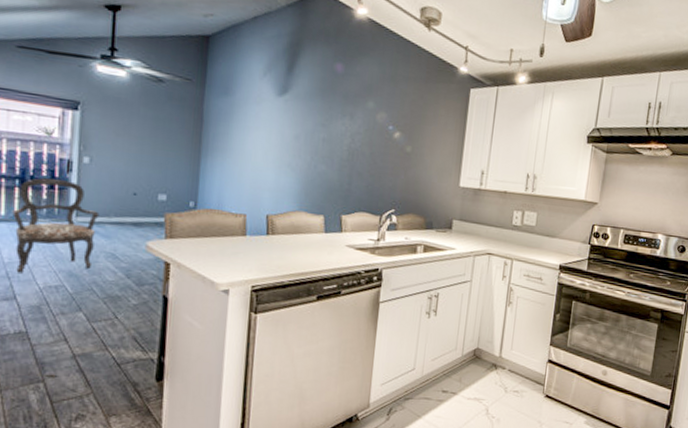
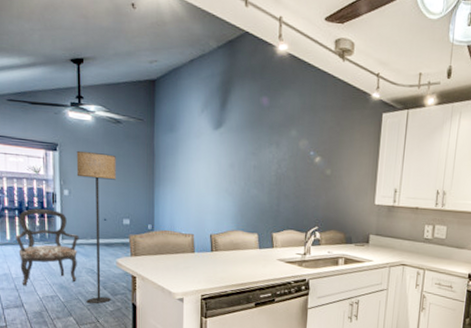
floor lamp: none [101,111,154,297] -> present [76,150,116,304]

